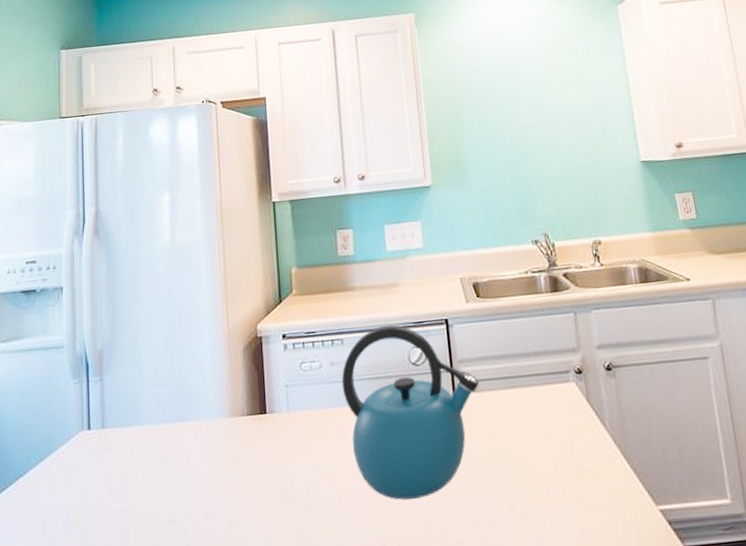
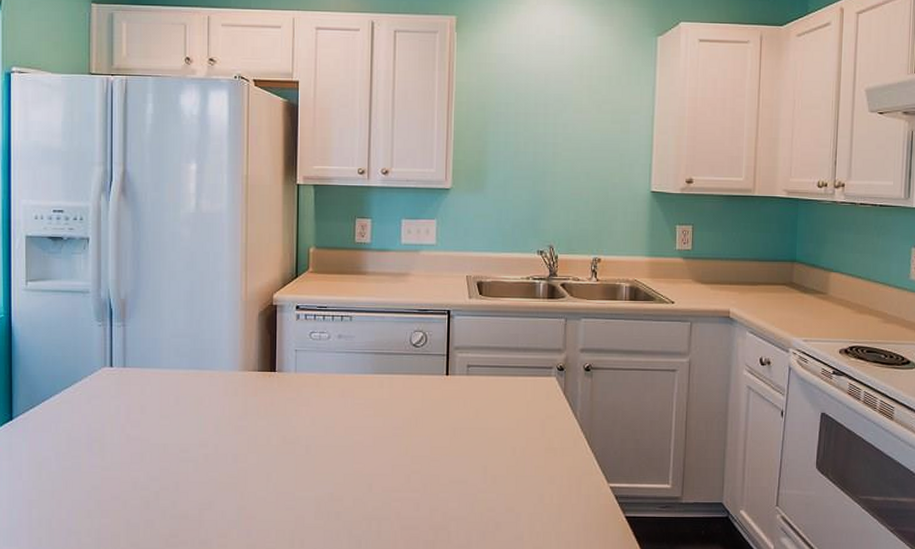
kettle: present [341,325,480,500] -> none [347,309,472,455]

